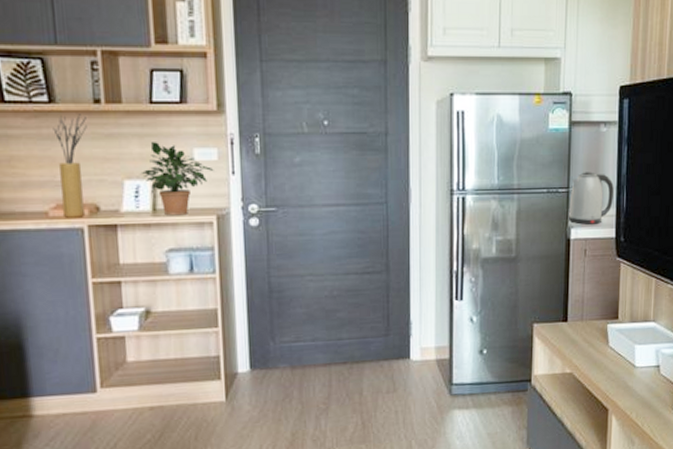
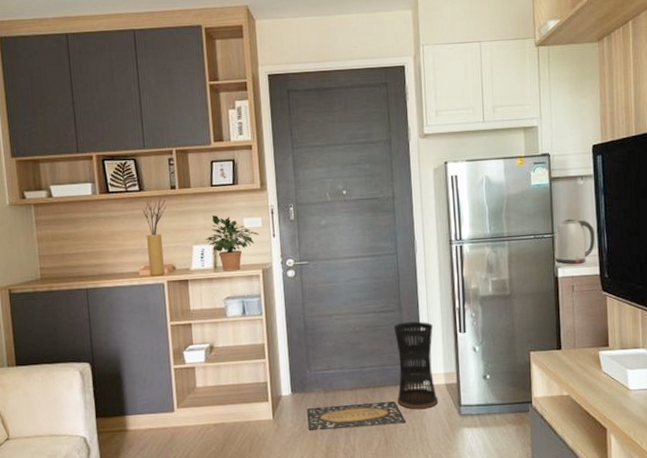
doormat: none [269,379,388,414] -> present [307,401,406,430]
umbrella stand: none [378,285,427,389] -> present [393,321,439,410]

